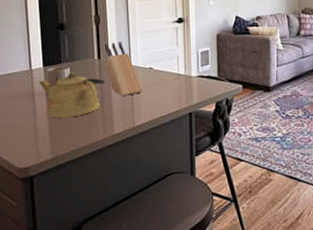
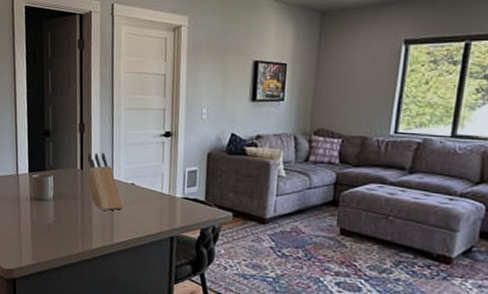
kettle: present [39,72,105,118] -> none [25,180,86,227]

